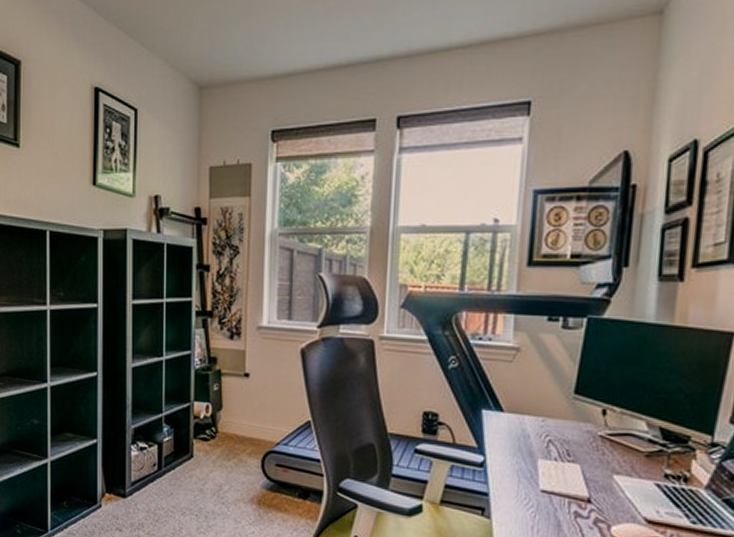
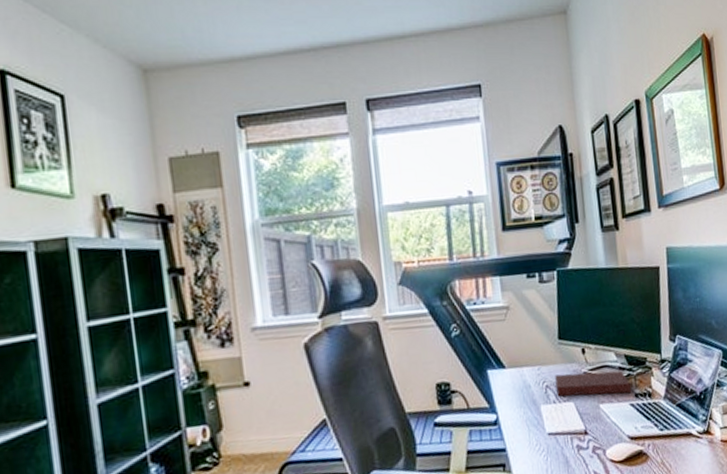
notebook: none [560,431,662,472] -> present [555,370,632,397]

